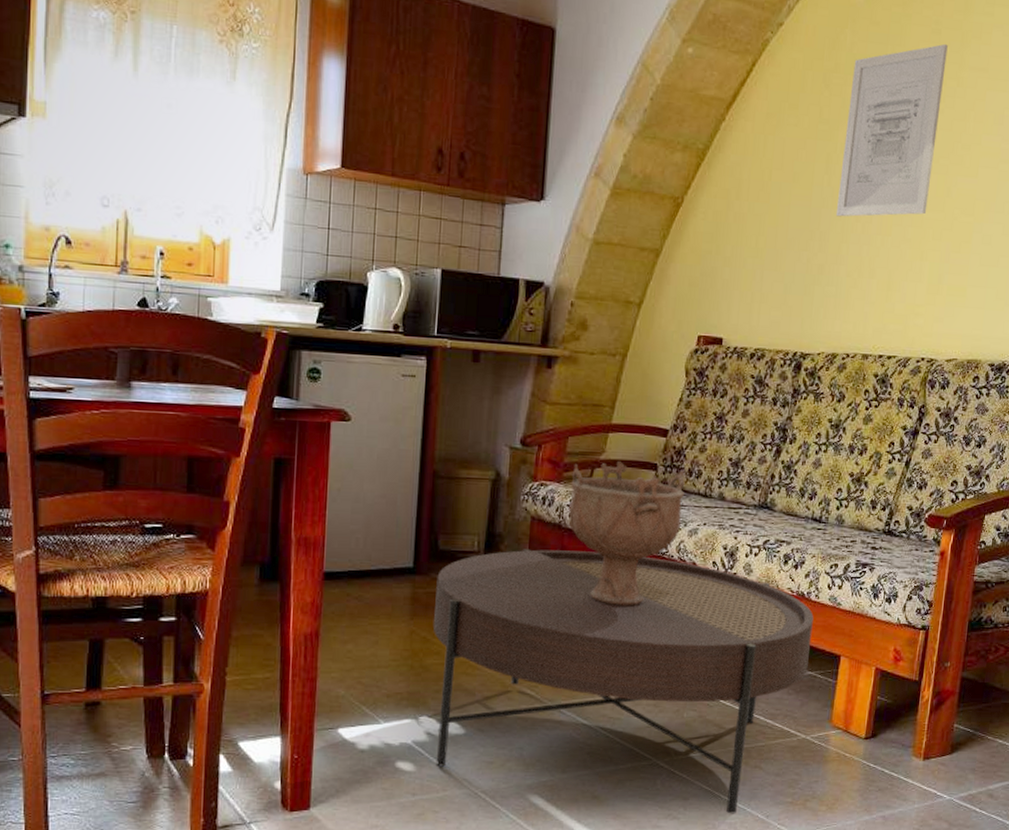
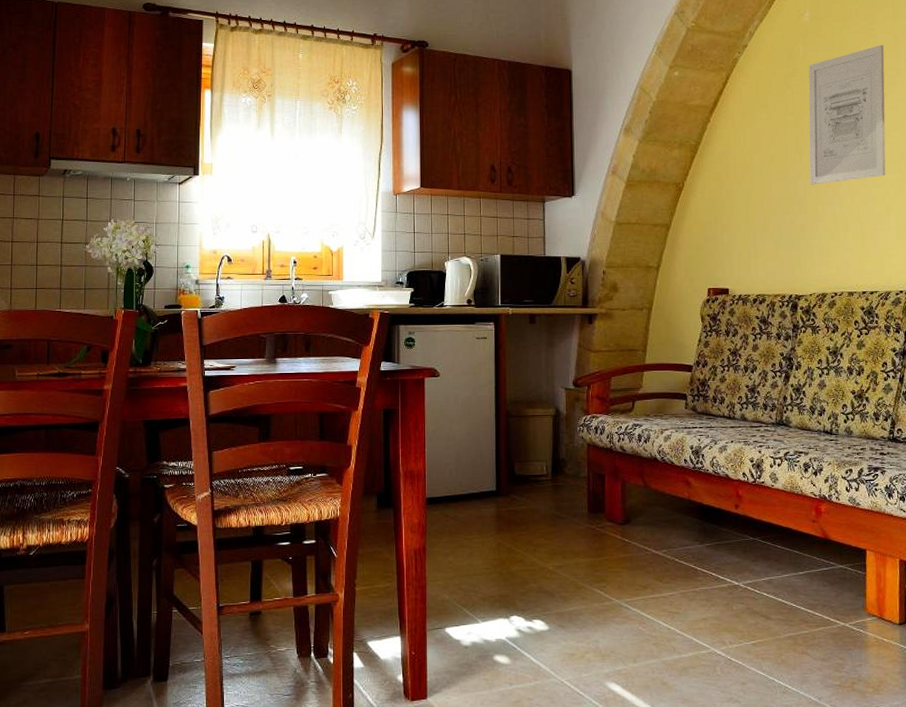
coffee table: present [432,549,814,814] -> none [515,470,838,697]
decorative bowl: present [569,461,685,605] -> none [617,394,711,514]

